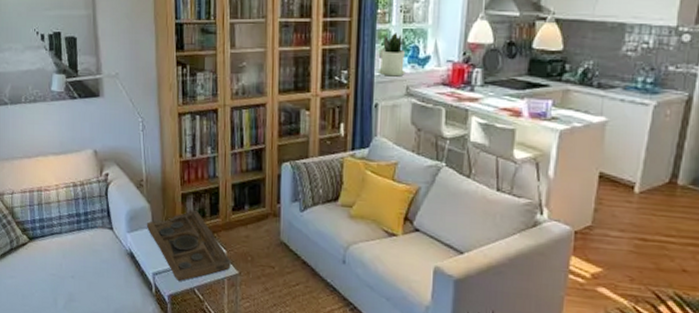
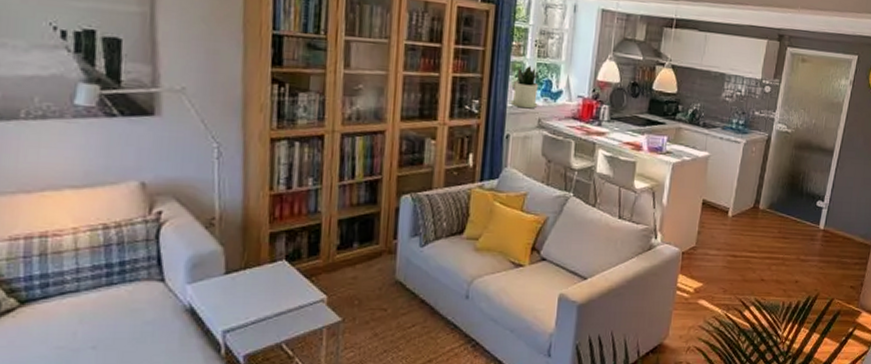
decorative tray: present [146,211,231,281] -> none [216,252,333,336]

